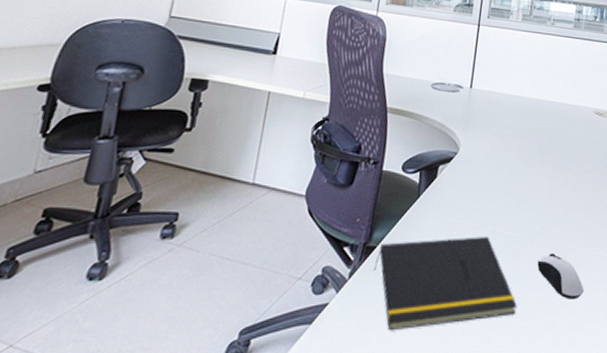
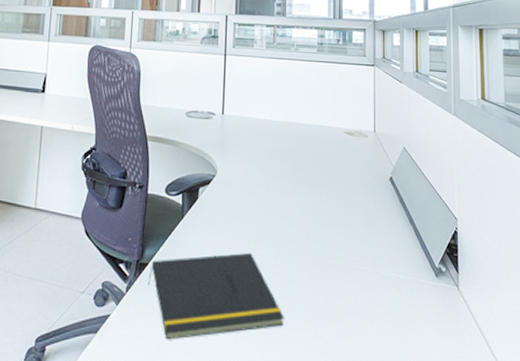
computer mouse: present [537,253,584,300] -> none [301,268,348,312]

